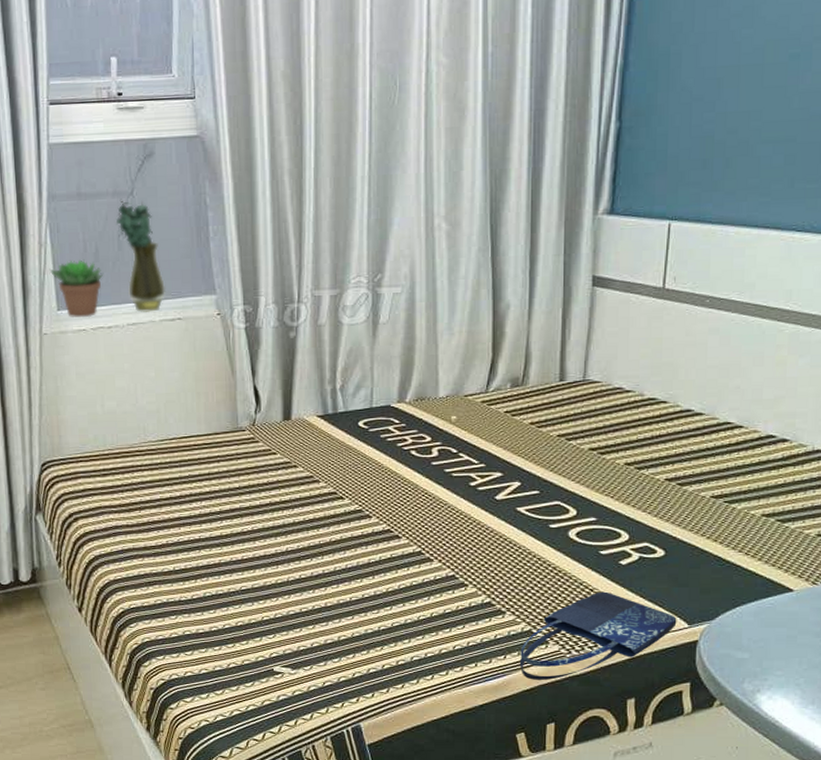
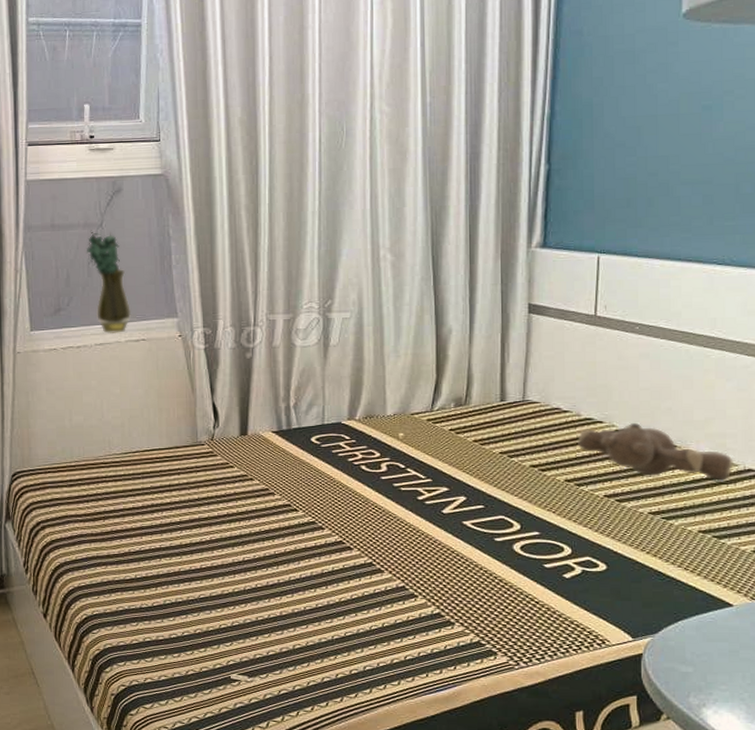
succulent plant: present [49,259,104,318] -> none [24,284,74,338]
shopping bag: present [519,591,677,680] -> none [469,604,621,691]
stuffed bear: none [640,403,802,462] -> present [578,423,734,481]

